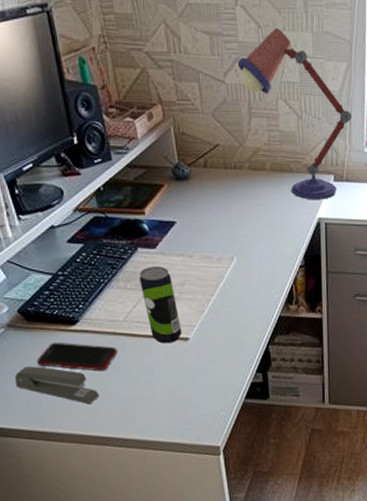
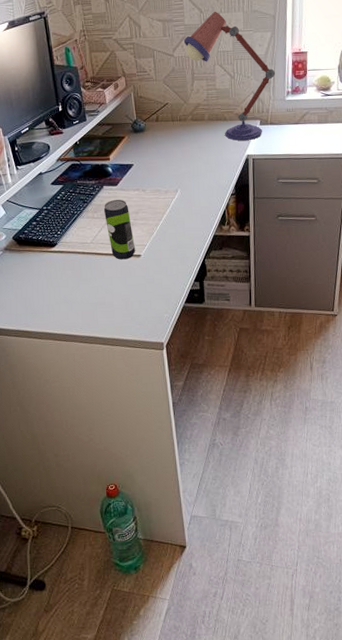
stapler: present [14,366,100,405] -> none [7,280,70,309]
cell phone: present [37,342,118,370] -> none [24,261,85,282]

